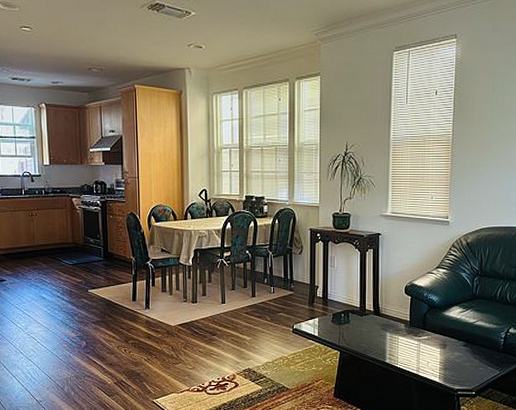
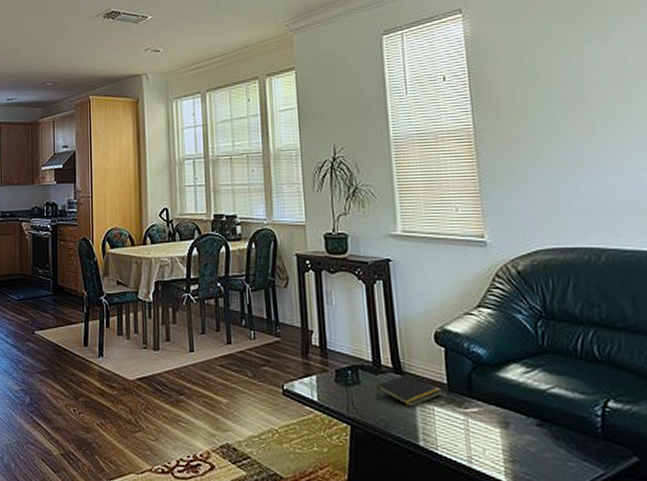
notepad: none [361,315,406,337] -> present [376,373,443,407]

